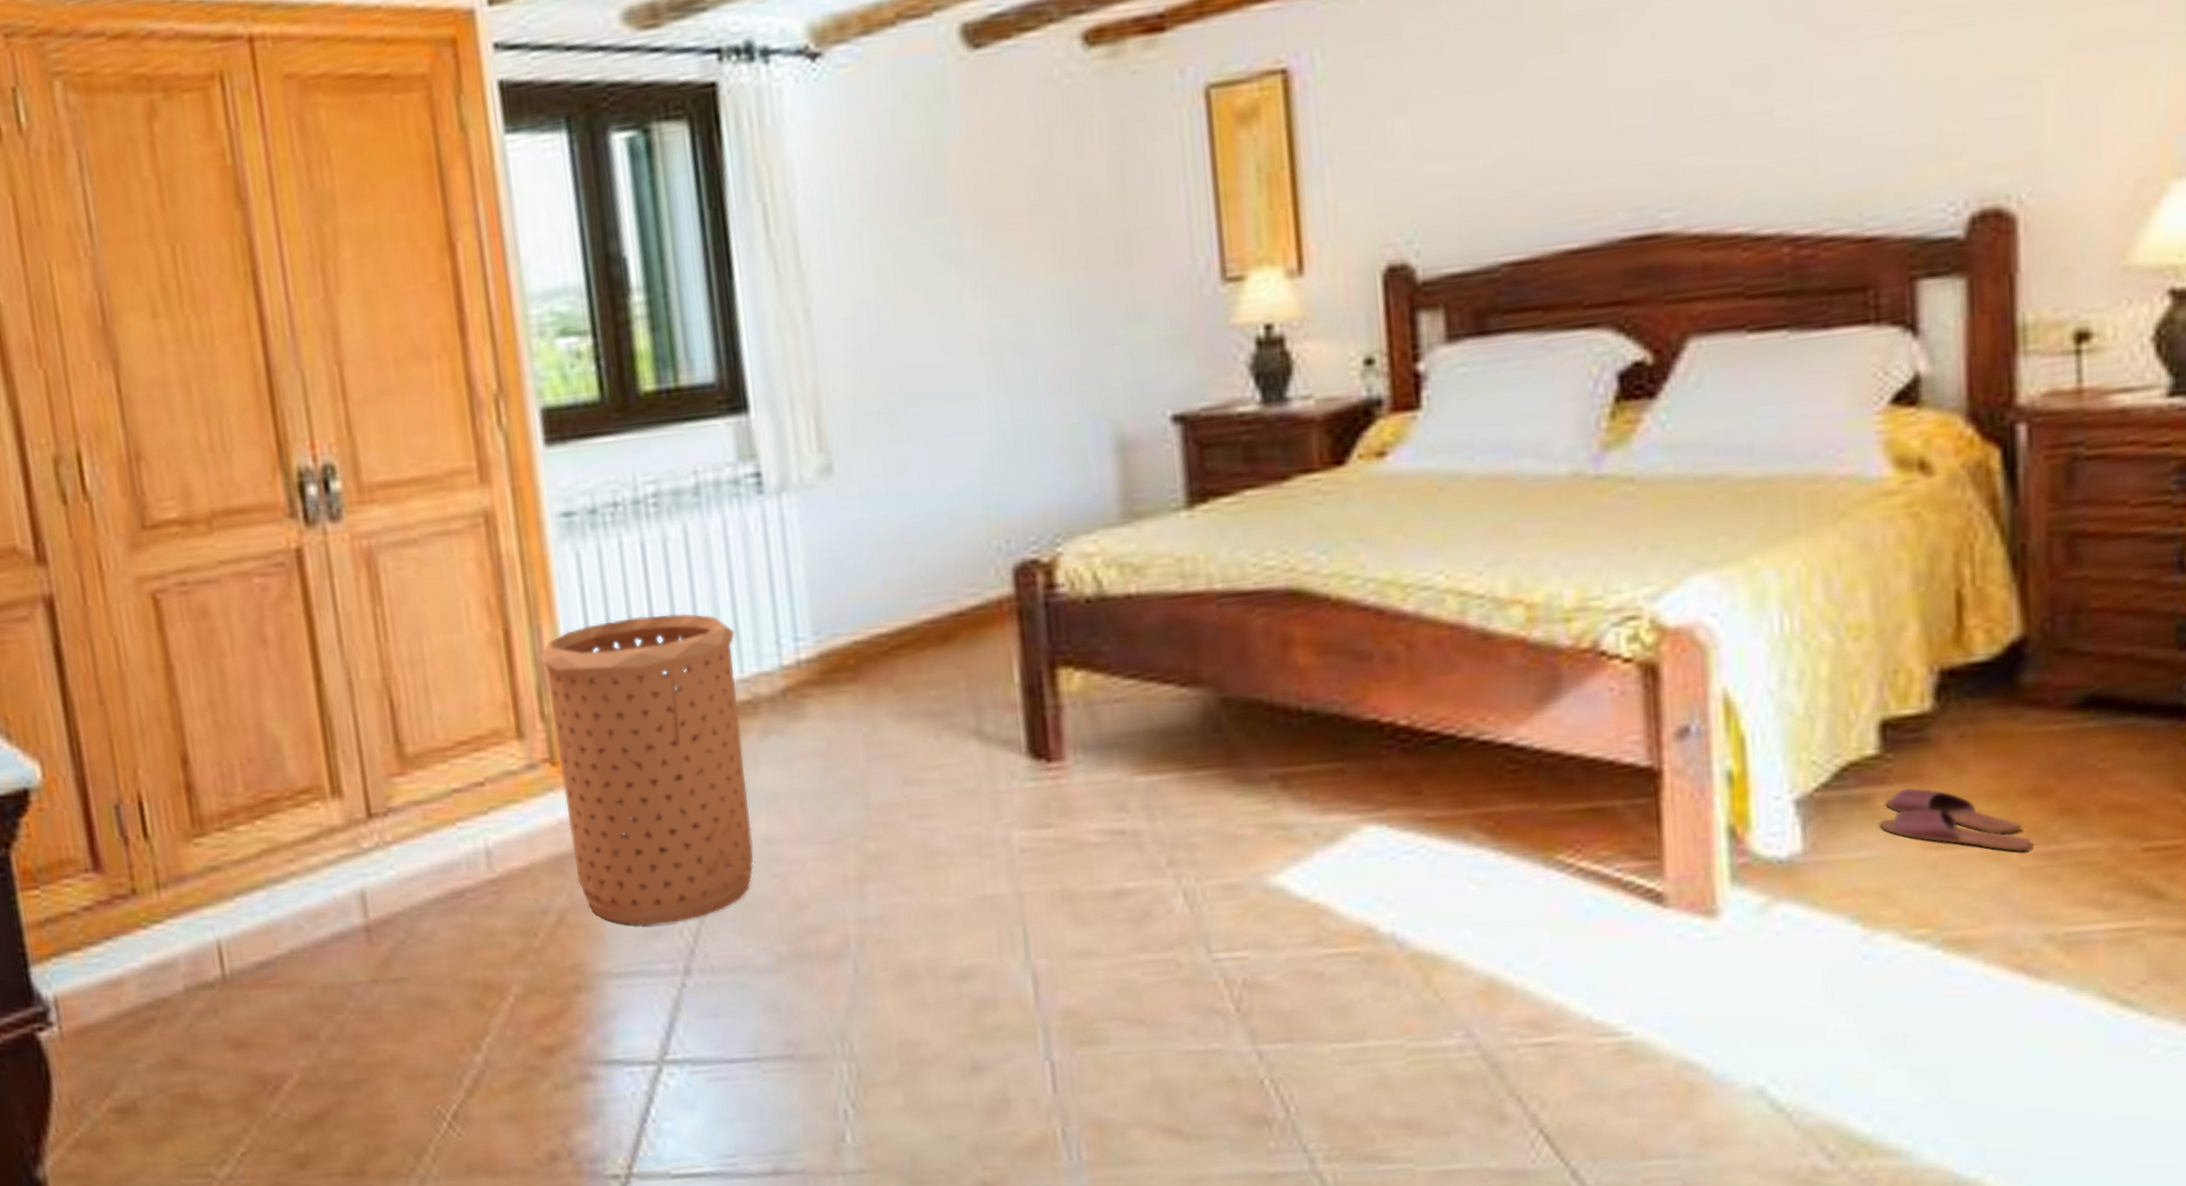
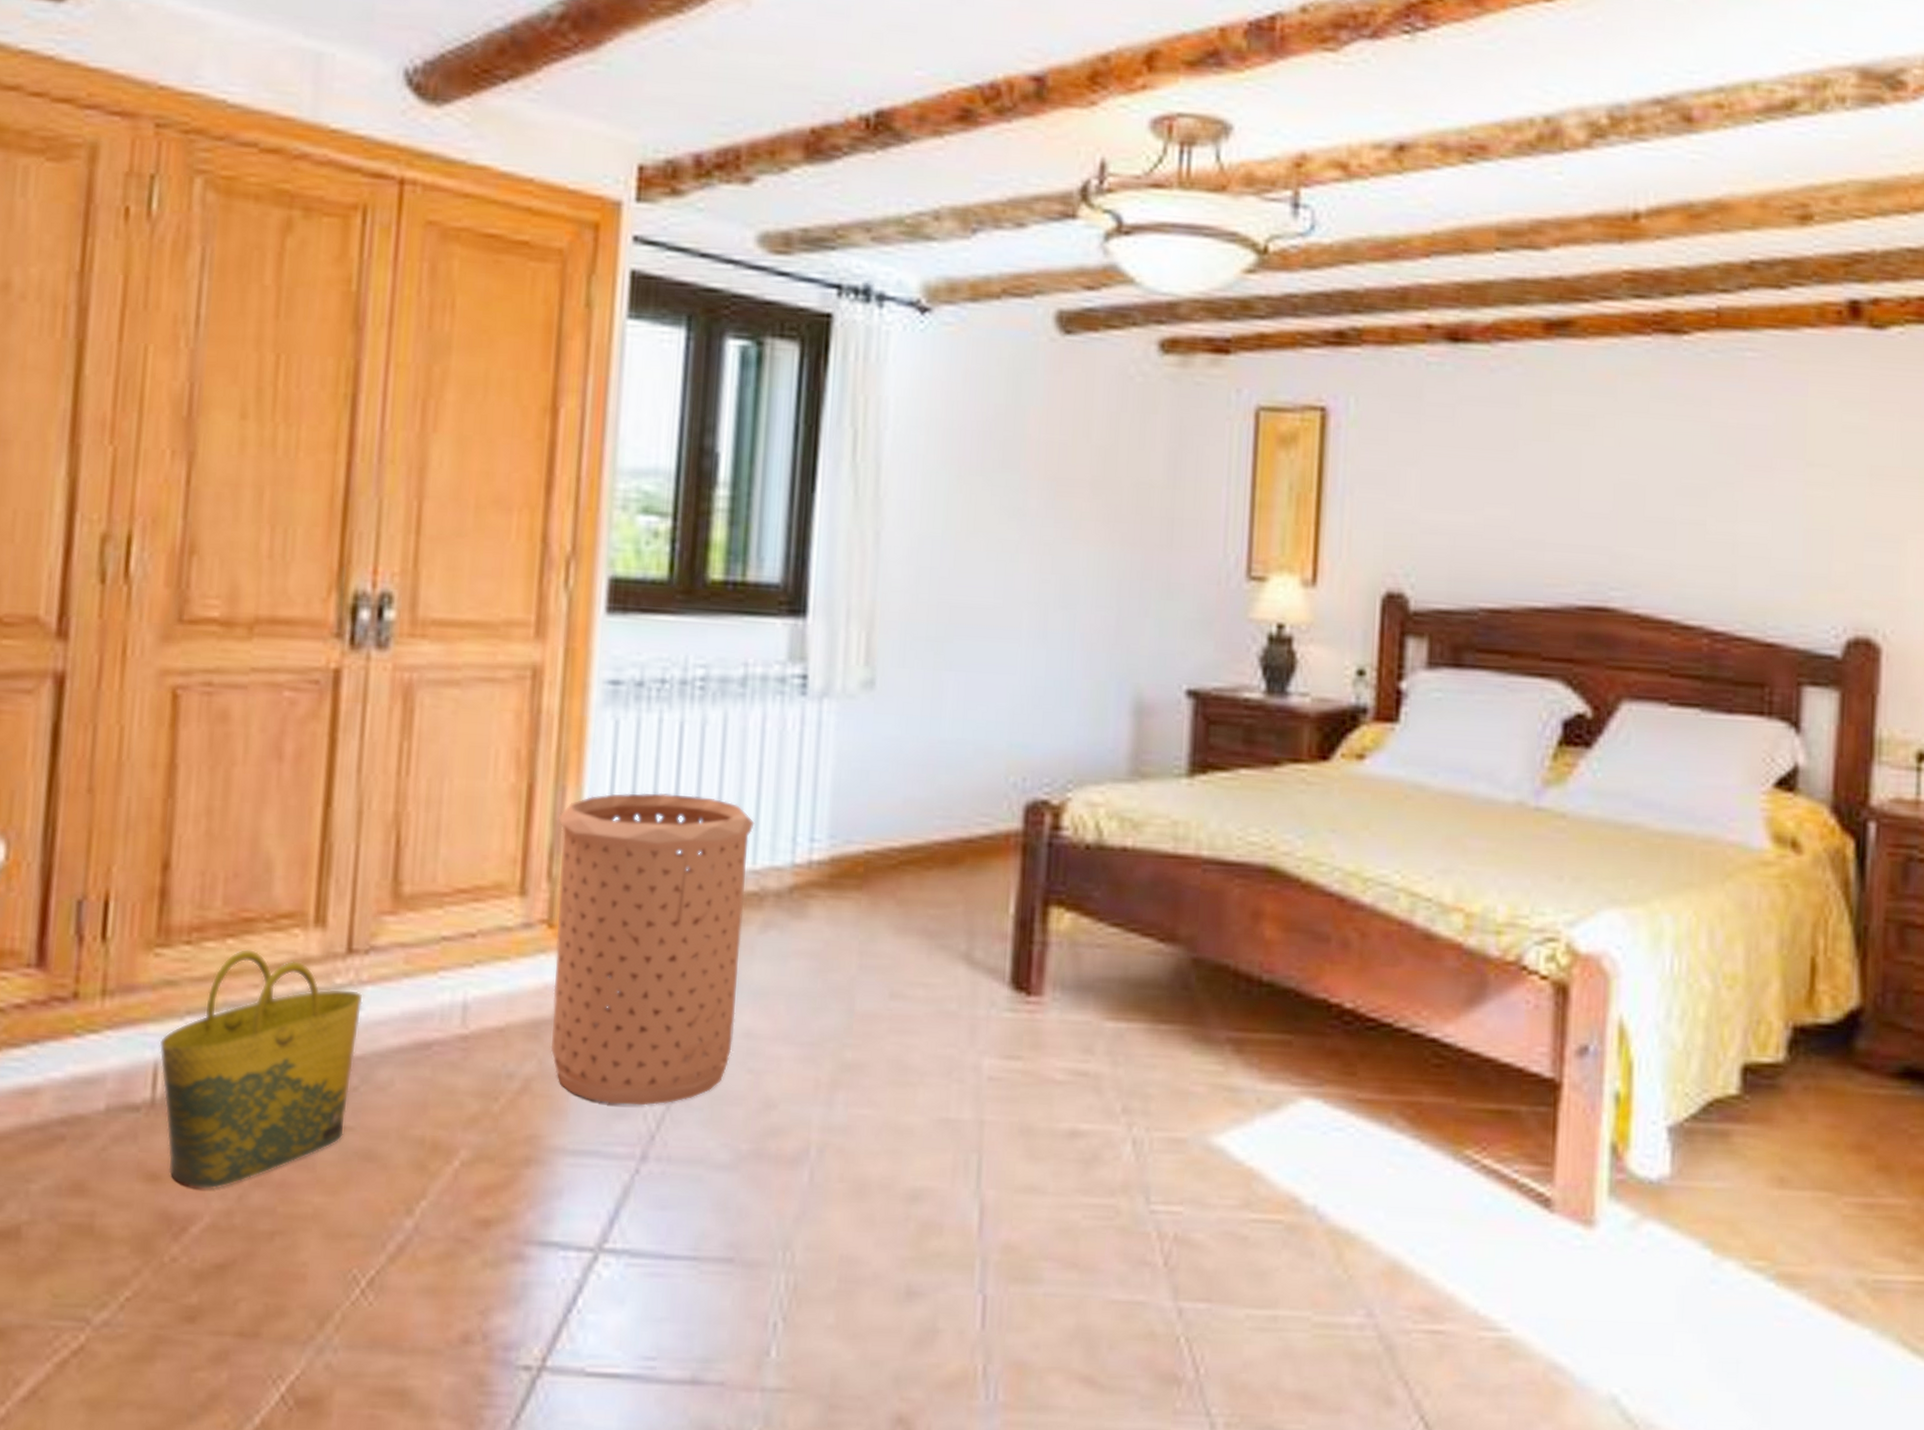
tote bag: none [217,827,401,1050] -> present [159,948,363,1189]
slippers: present [1879,787,2032,852] -> none [1734,1128,1854,1201]

